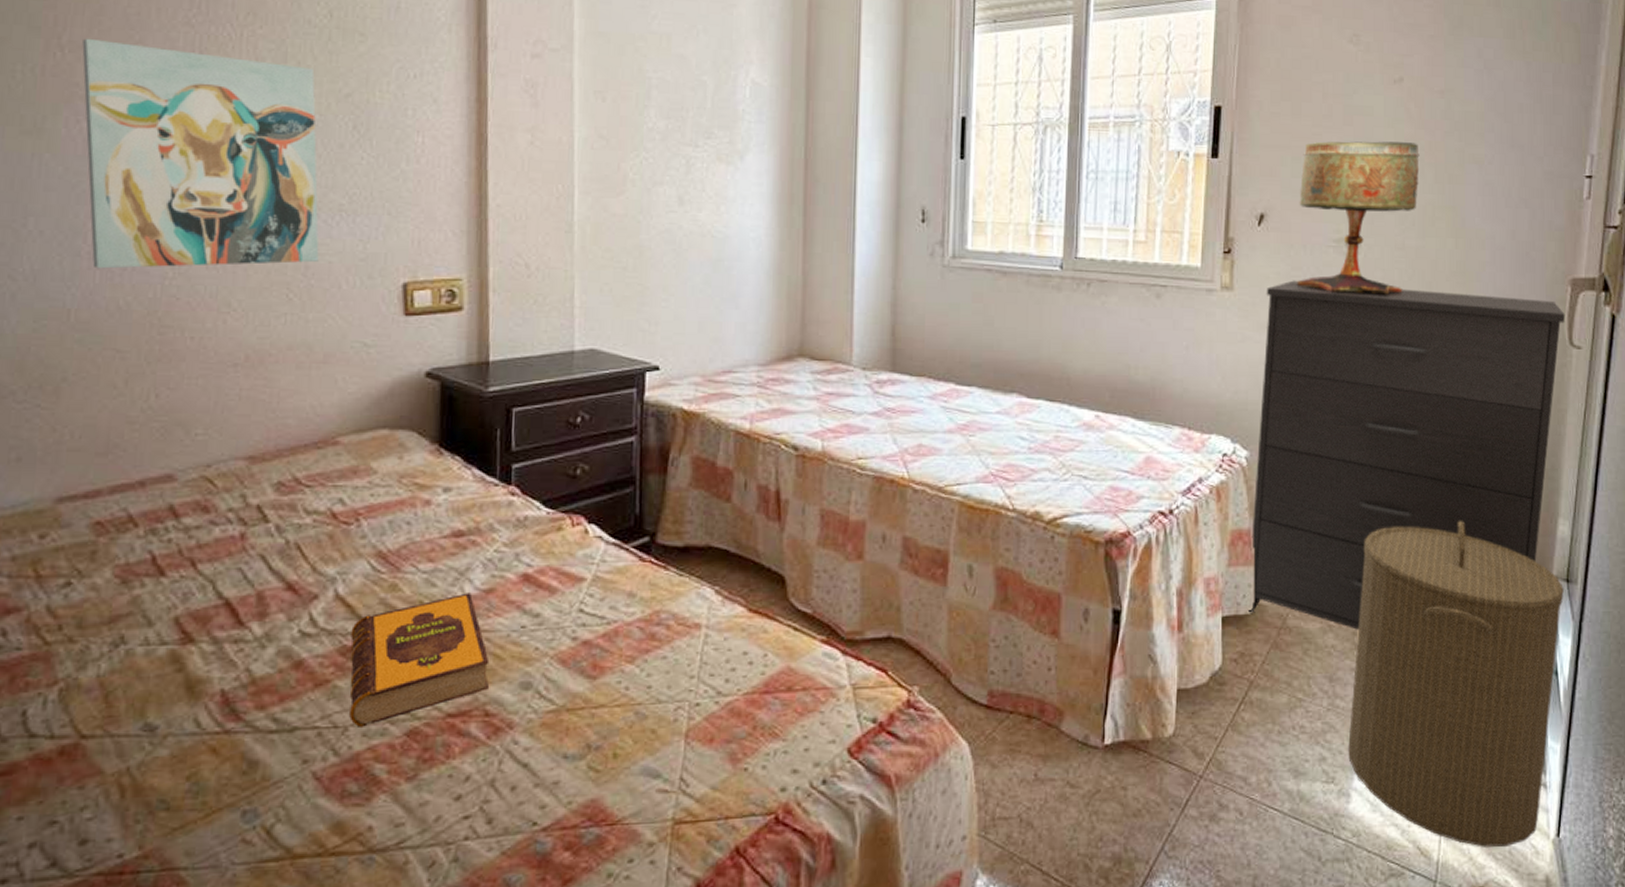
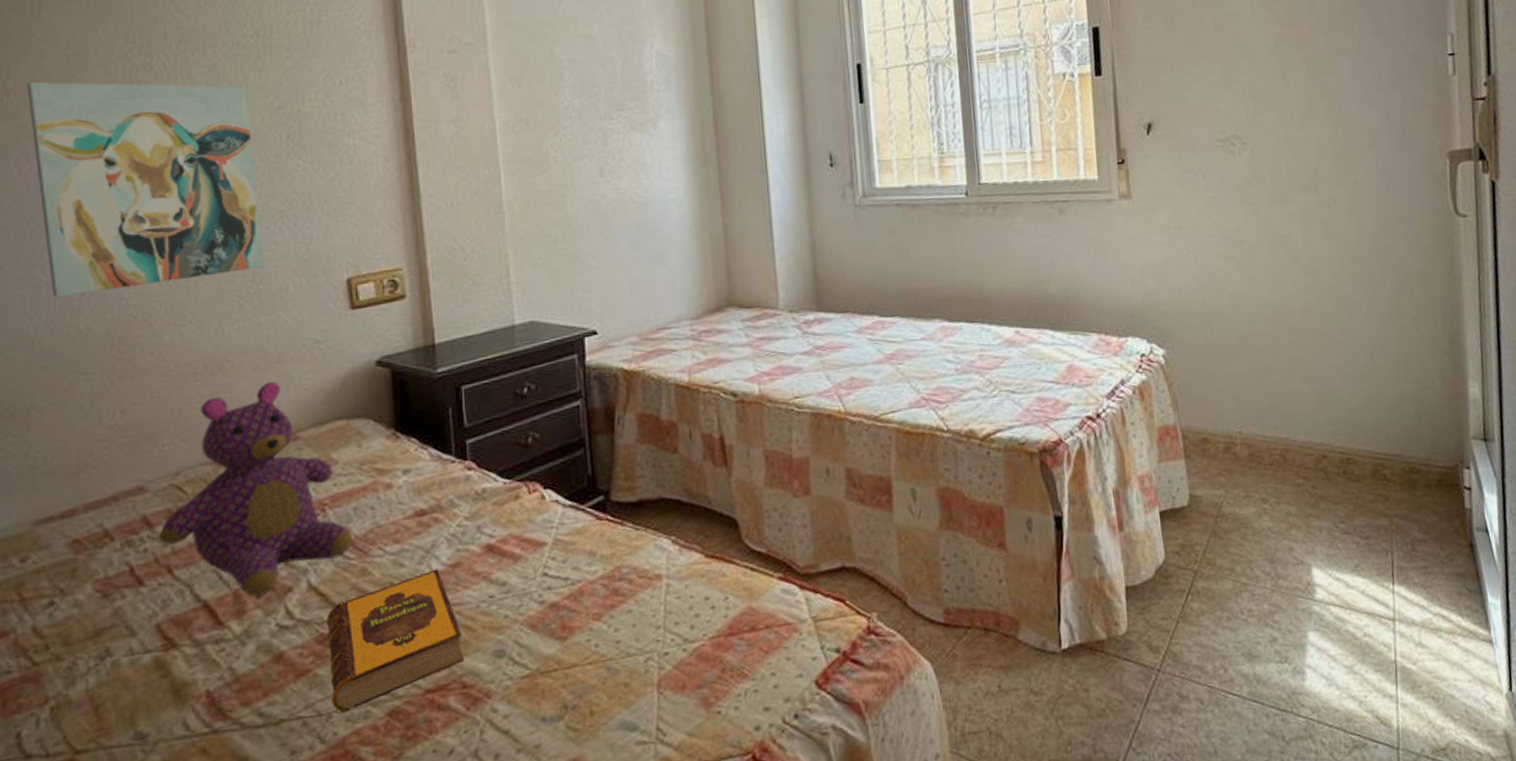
teddy bear: none [185,381,386,600] -> present [159,381,353,597]
dresser: present [1249,280,1566,630] -> none [1162,174,1453,510]
table lamp: present [1296,141,1420,296] -> none [1181,41,1294,191]
laundry hamper: present [1348,521,1564,848] -> none [1286,394,1490,710]

